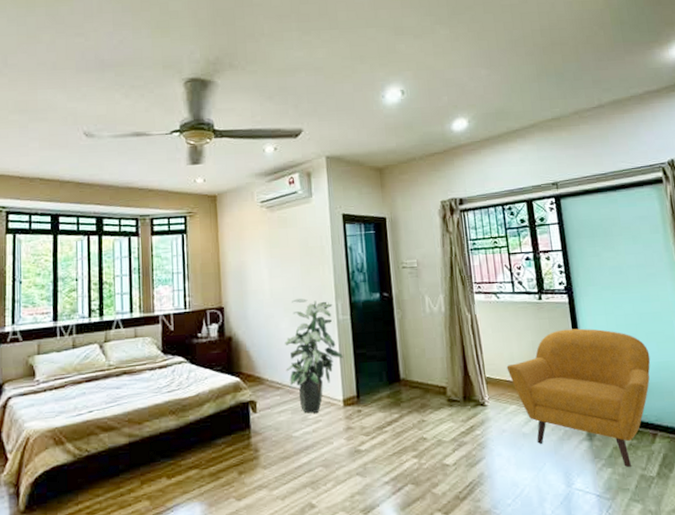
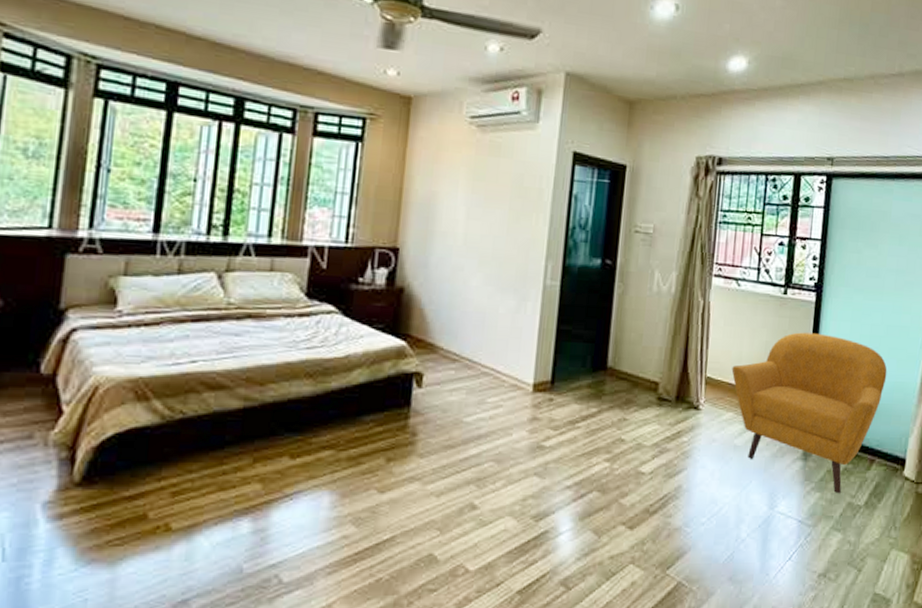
indoor plant: present [285,299,343,413] -> none [467,251,543,396]

